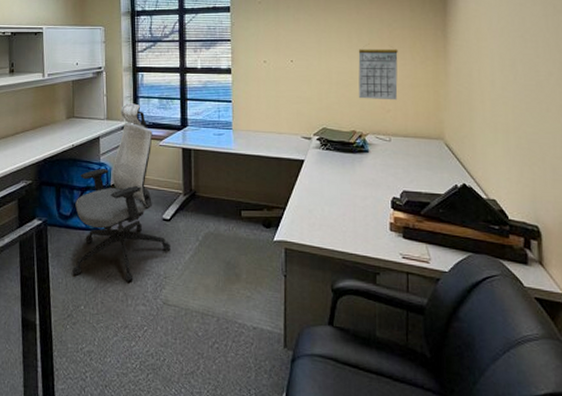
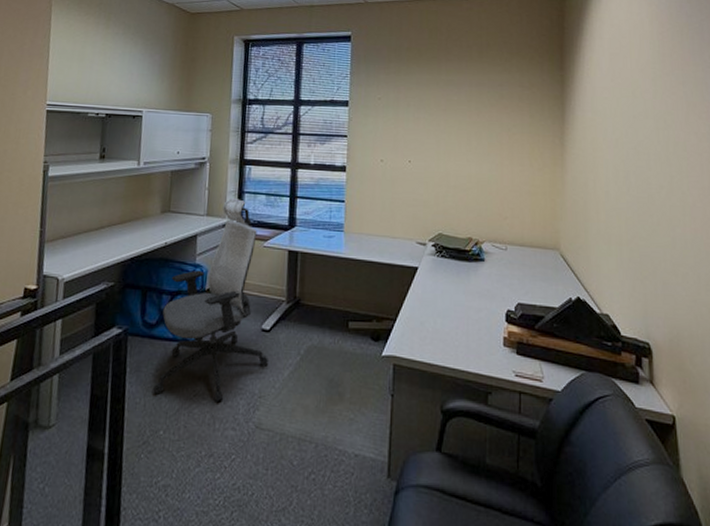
calendar: present [358,44,398,100] -> none [477,147,517,208]

